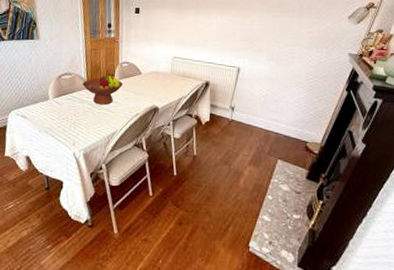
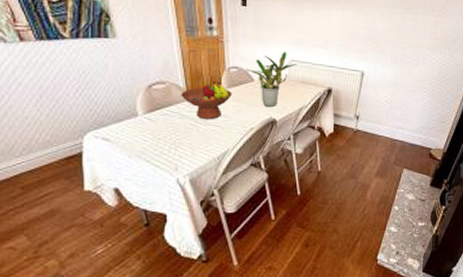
potted plant: none [135,50,180,97] -> present [246,51,298,108]

